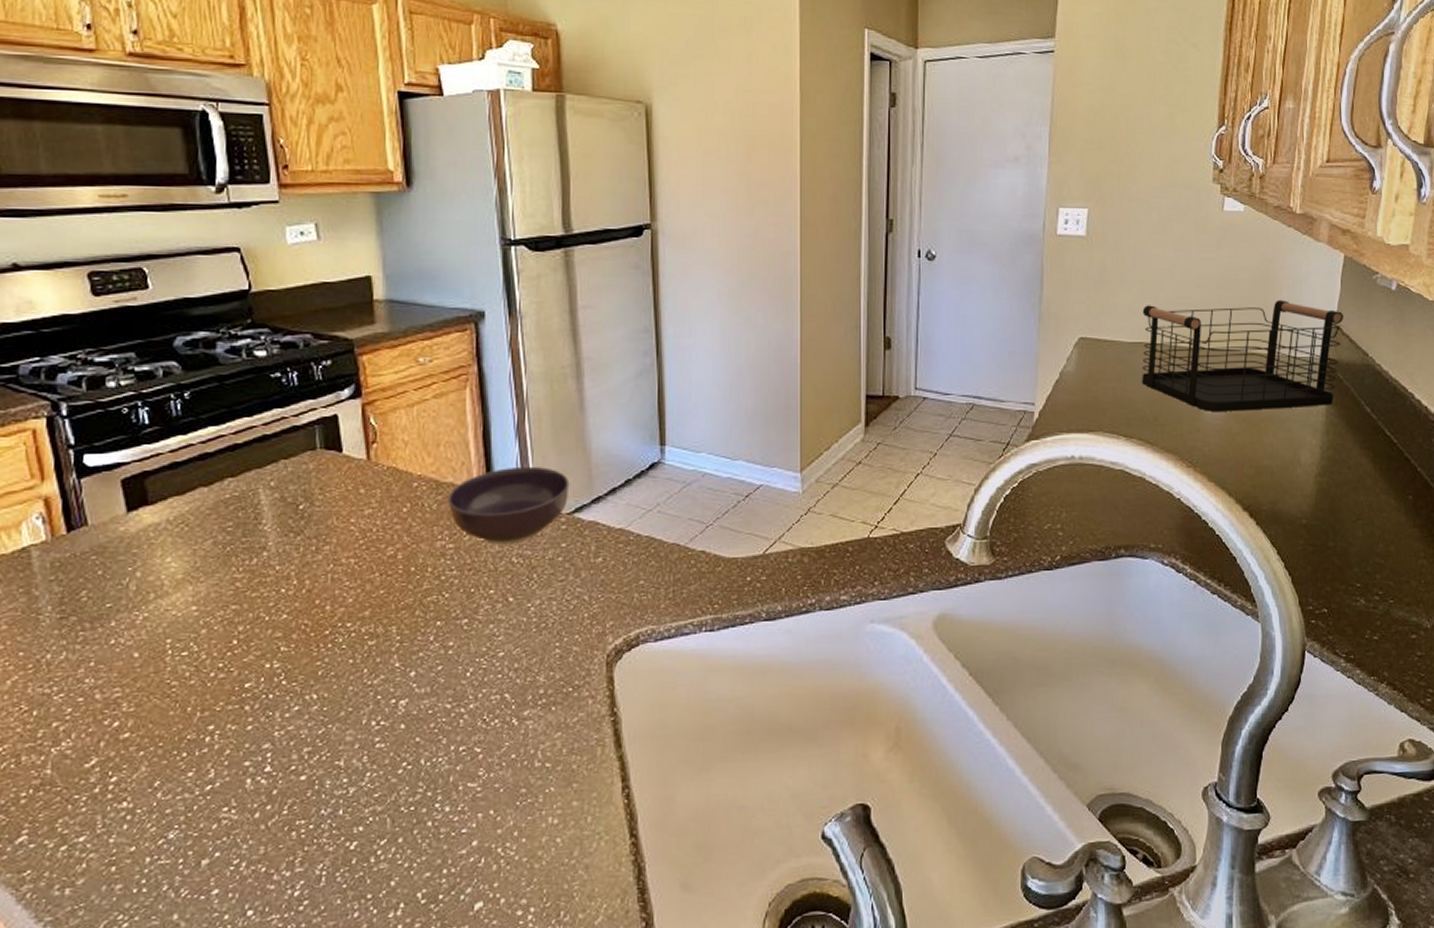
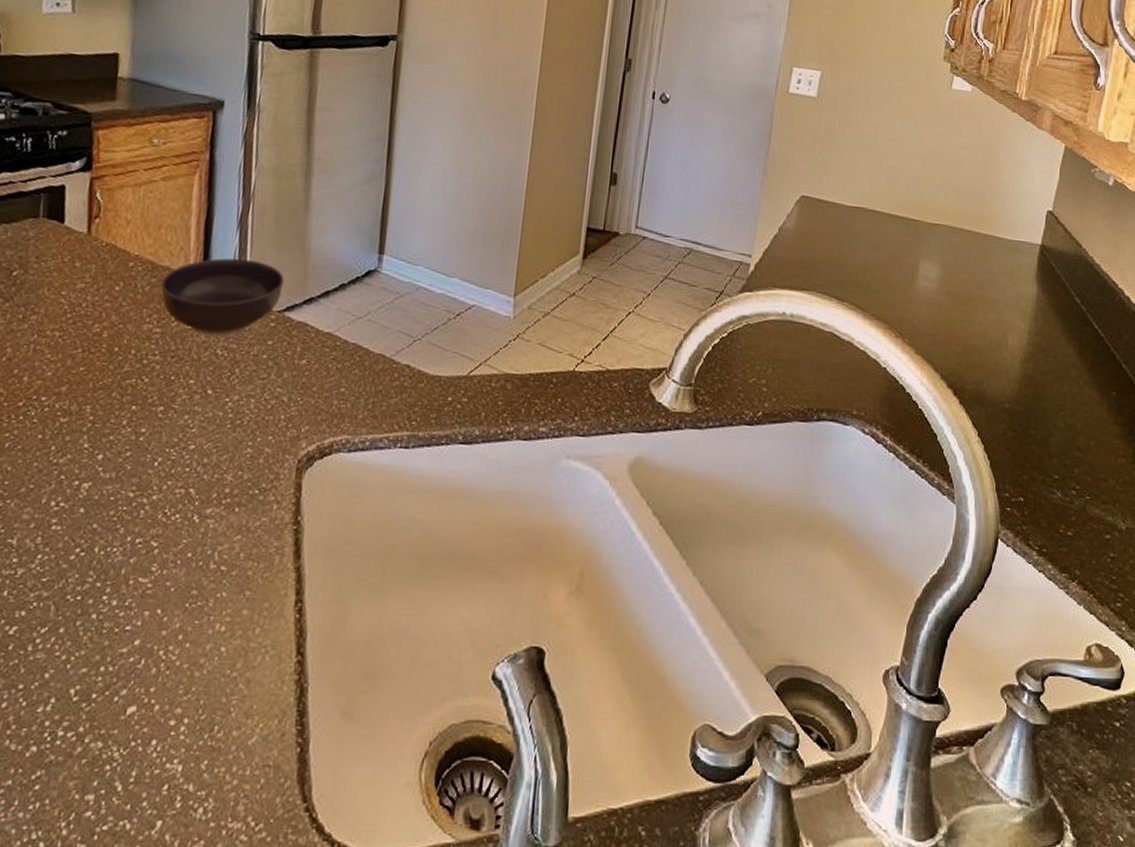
dish rack: present [1142,300,1343,411] -> none [859,172,1060,292]

